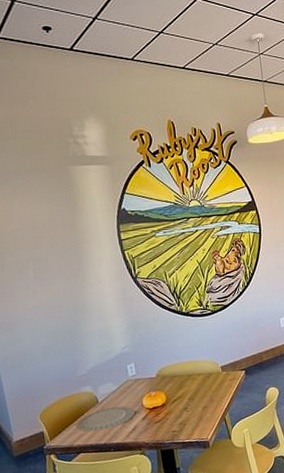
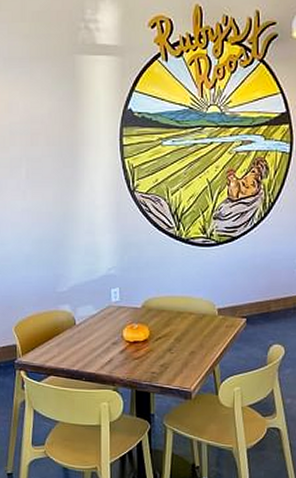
plate: present [75,406,135,432] -> none [48,332,114,356]

